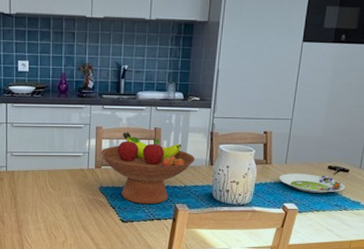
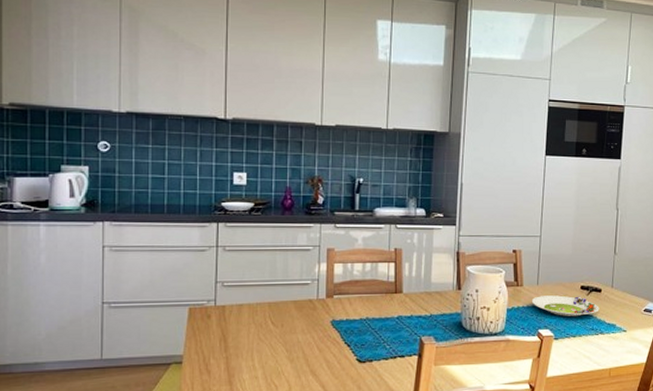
fruit bowl: present [100,132,196,205] -> none [332,254,442,340]

